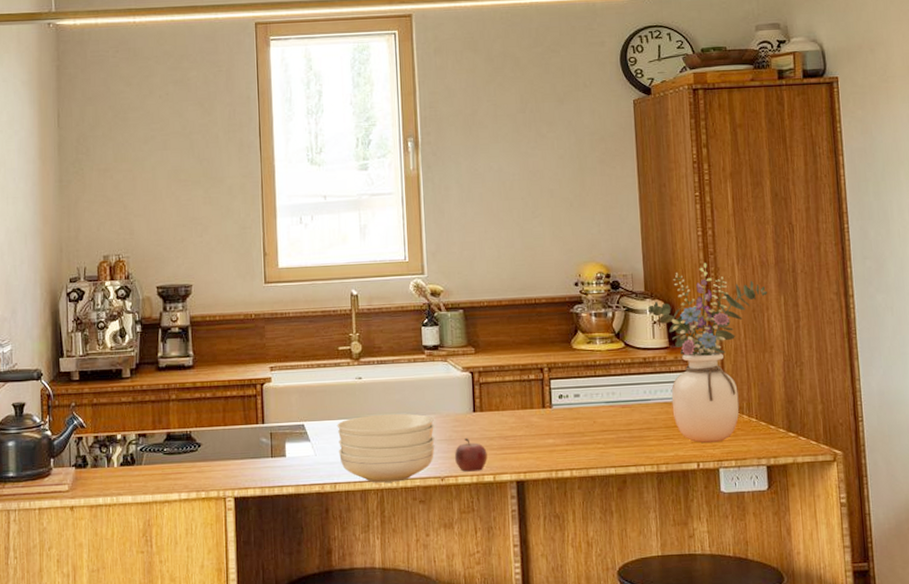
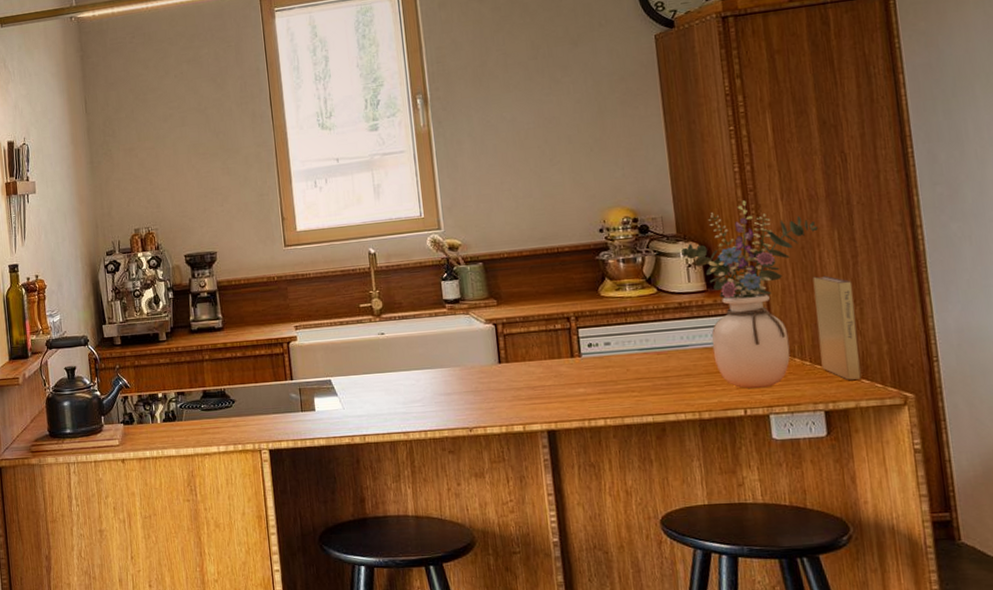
bowl: present [337,413,435,483] -> none [362,366,462,434]
fruit: present [454,438,487,472] -> none [481,389,516,422]
book: none [761,337,799,438] -> present [812,275,861,381]

